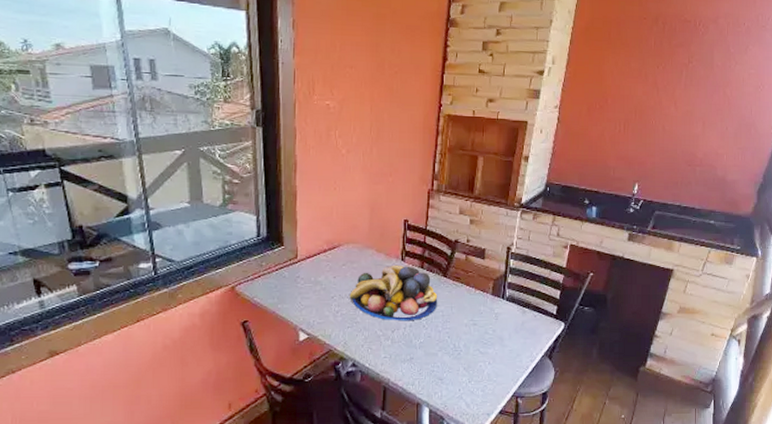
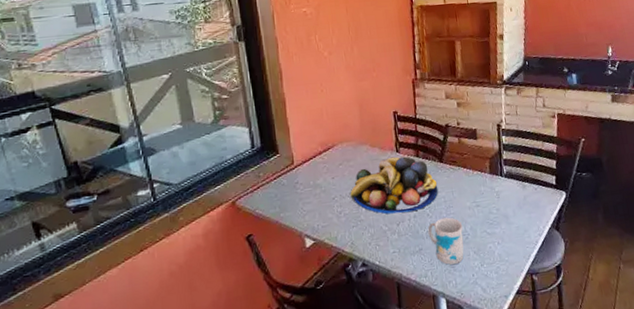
mug: none [421,331,457,377] -> present [427,217,464,265]

